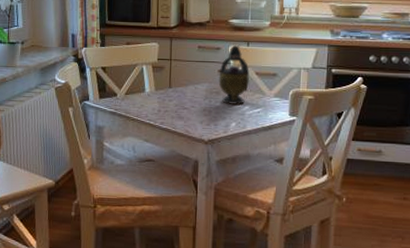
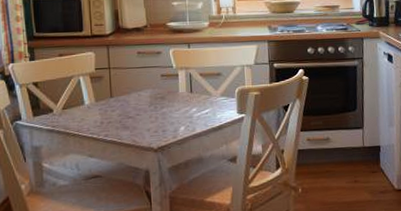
teapot: present [218,44,250,105] -> none [162,47,194,109]

